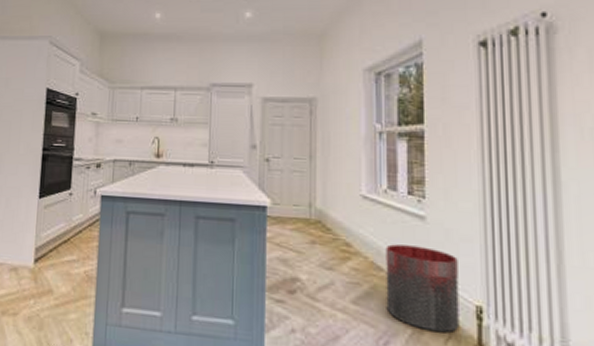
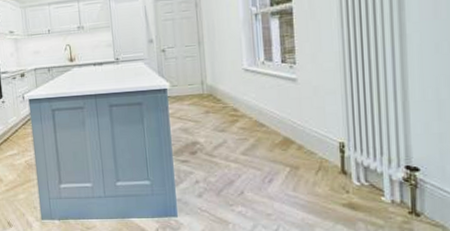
trash can: present [386,244,460,333] -> none [266,103,327,167]

